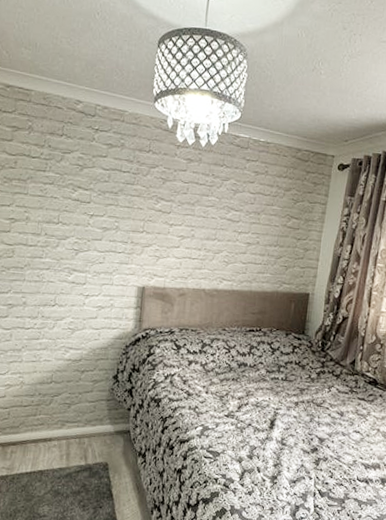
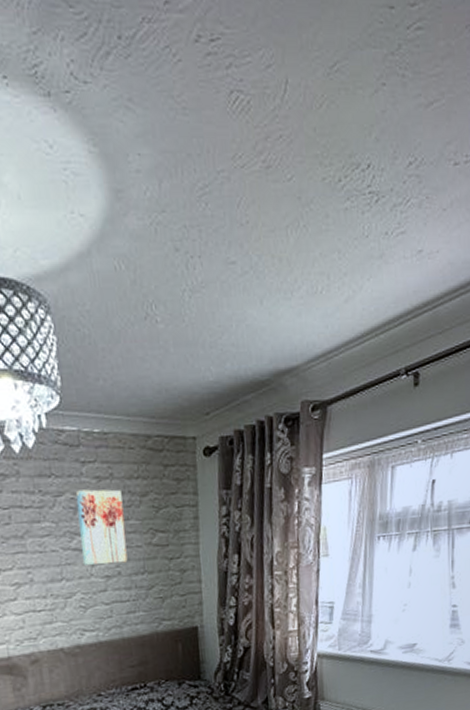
wall art: none [232,179,271,236] -> present [75,489,128,565]

